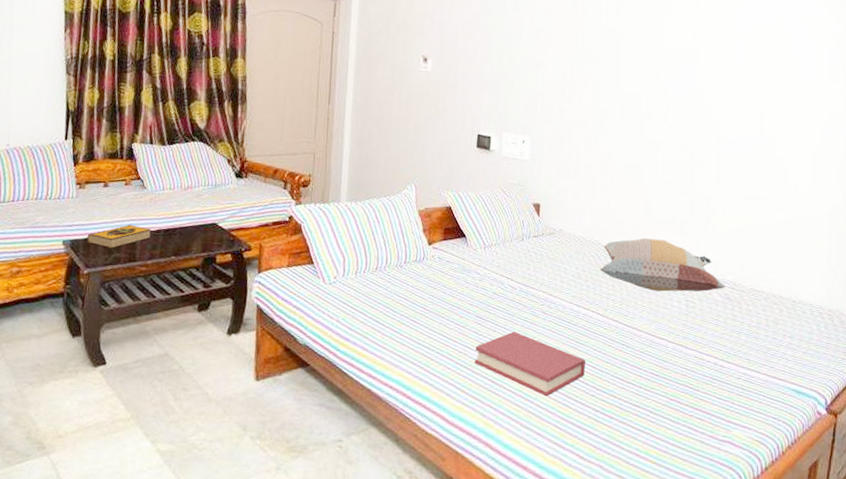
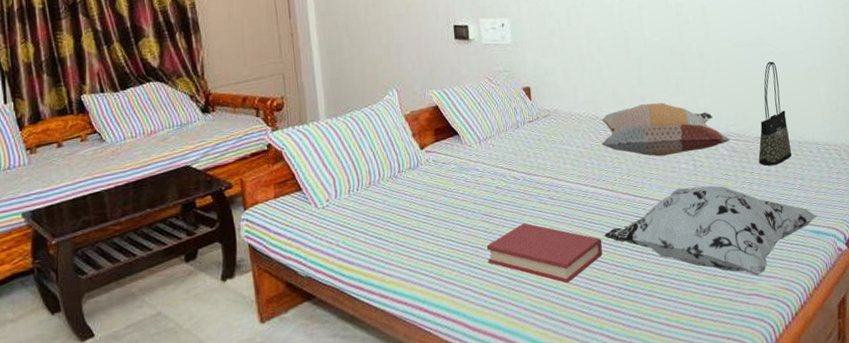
hardback book: present [86,224,151,248] -> none [48,182,120,213]
decorative pillow: none [589,324,802,424] -> present [604,185,818,276]
tote bag: none [750,218,785,319] -> present [758,61,792,166]

